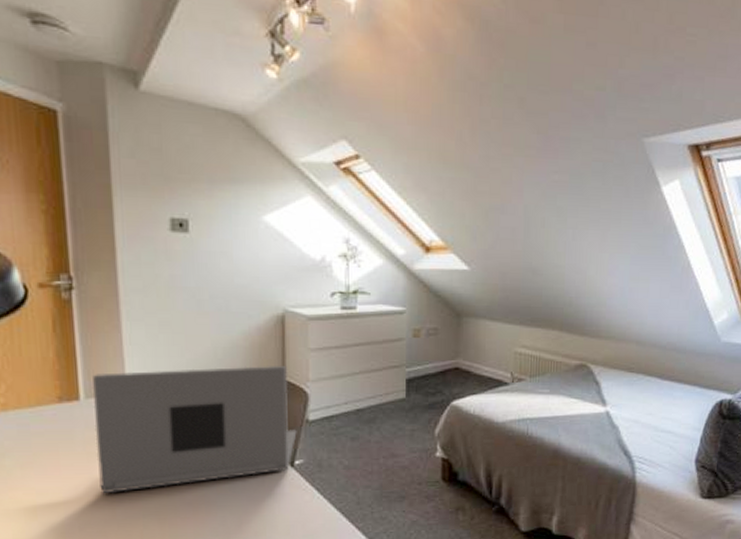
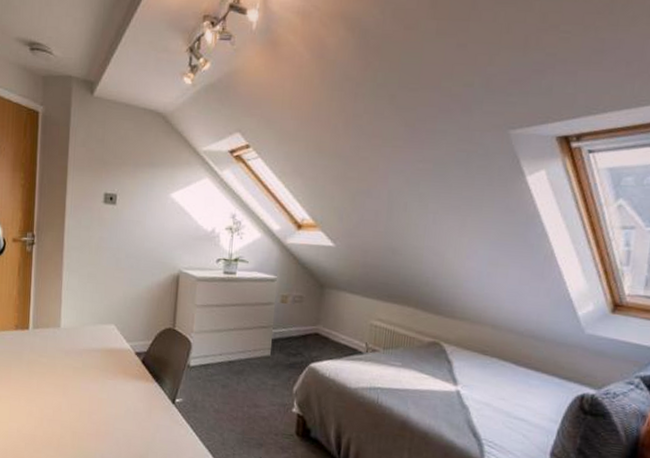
laptop: present [92,365,297,494] -> none [35,310,180,406]

